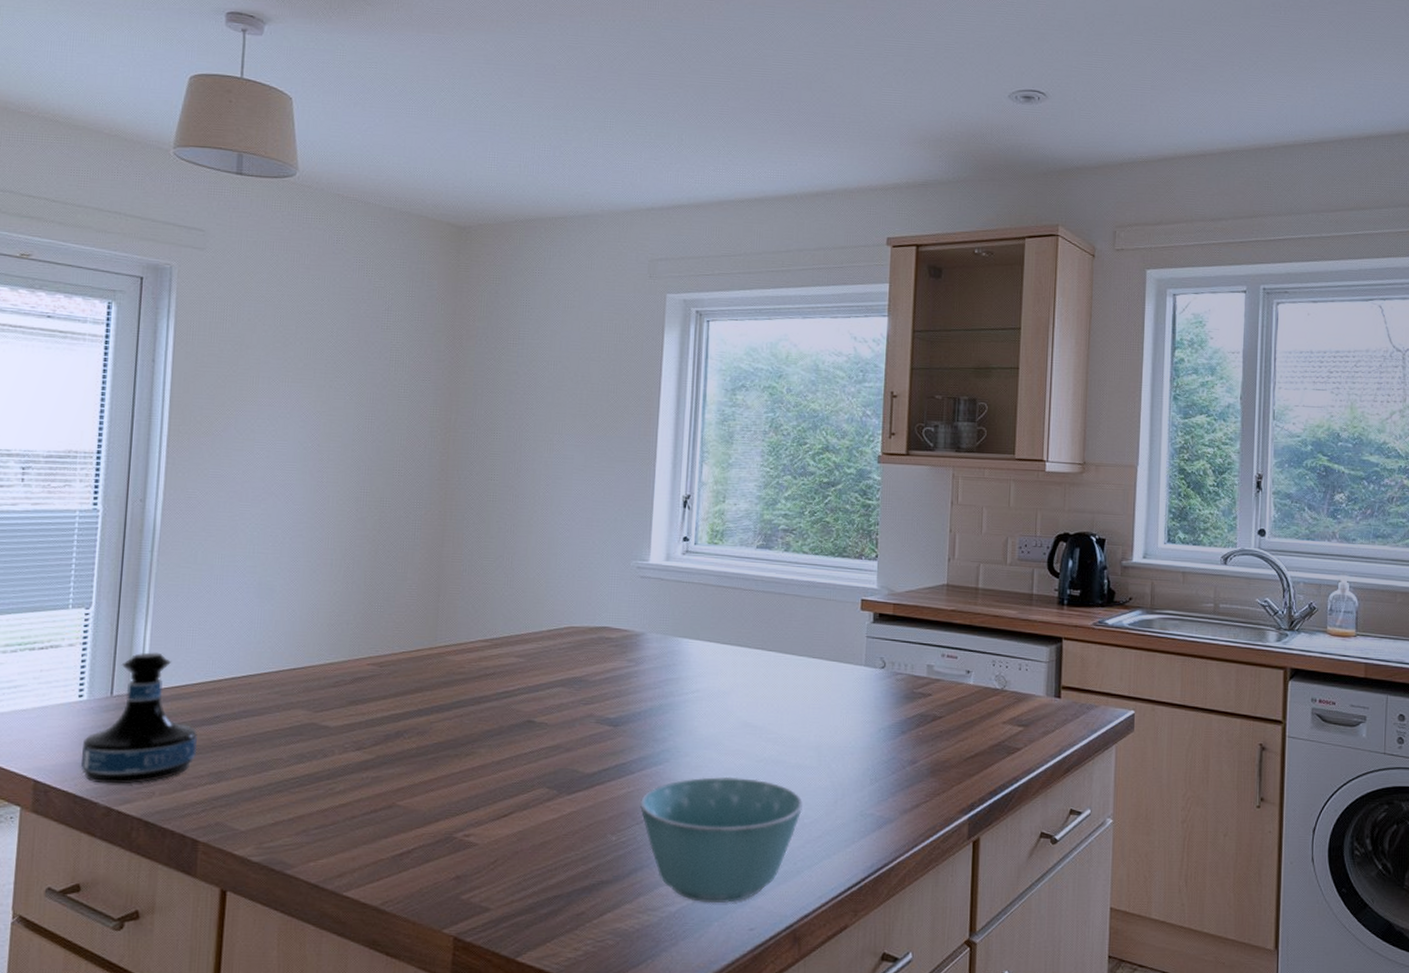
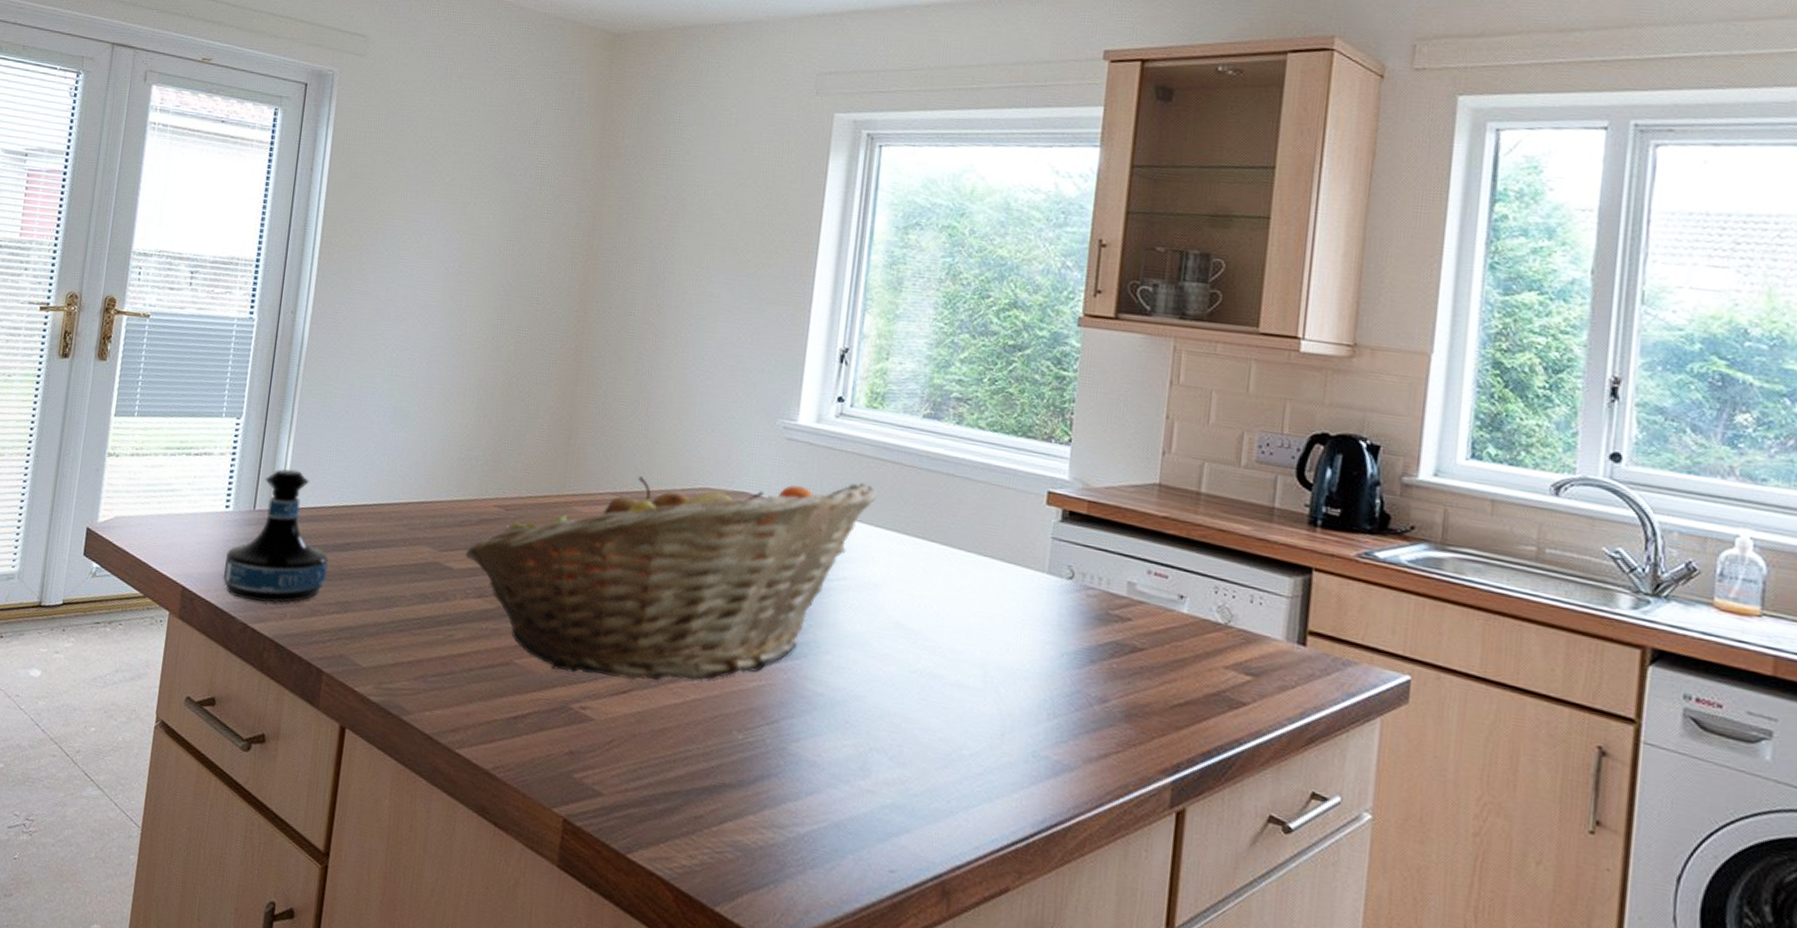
fruit basket: none [342,607,722,806] -> present [465,476,877,681]
bowl: present [640,776,804,904] -> none [771,680,963,836]

